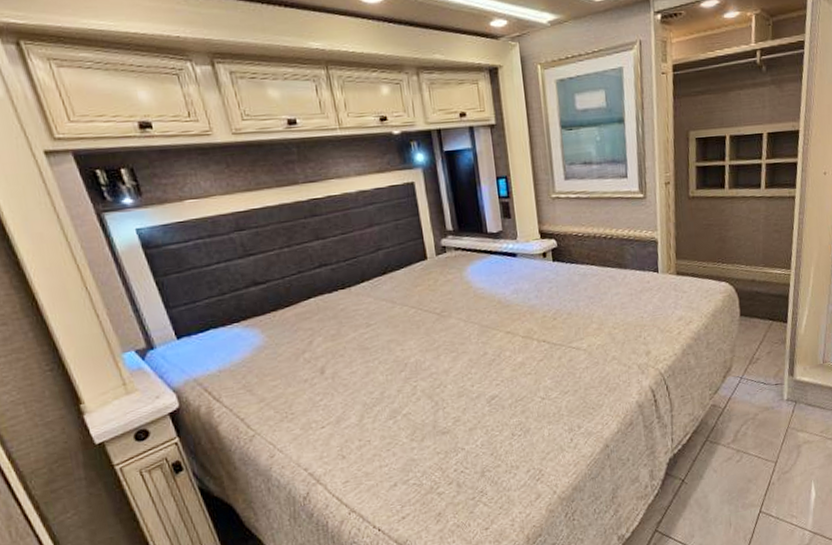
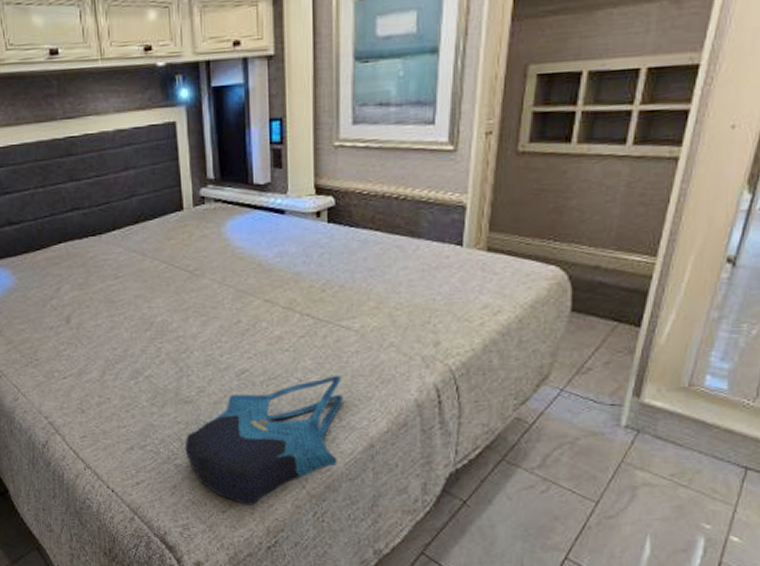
tote bag: none [445,390,581,519] -> present [184,376,344,506]

